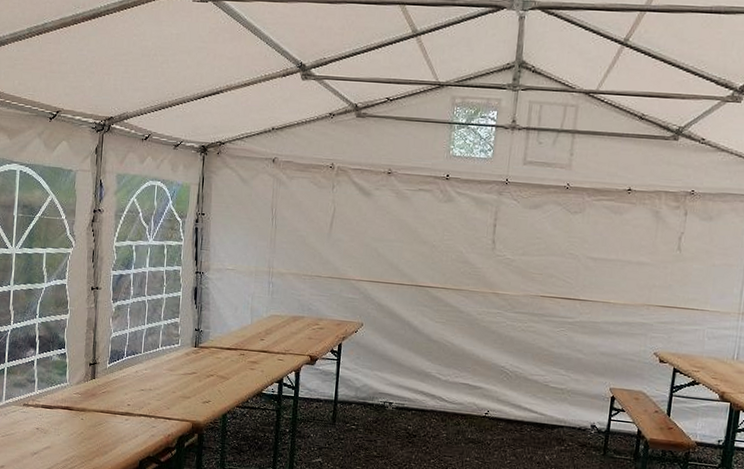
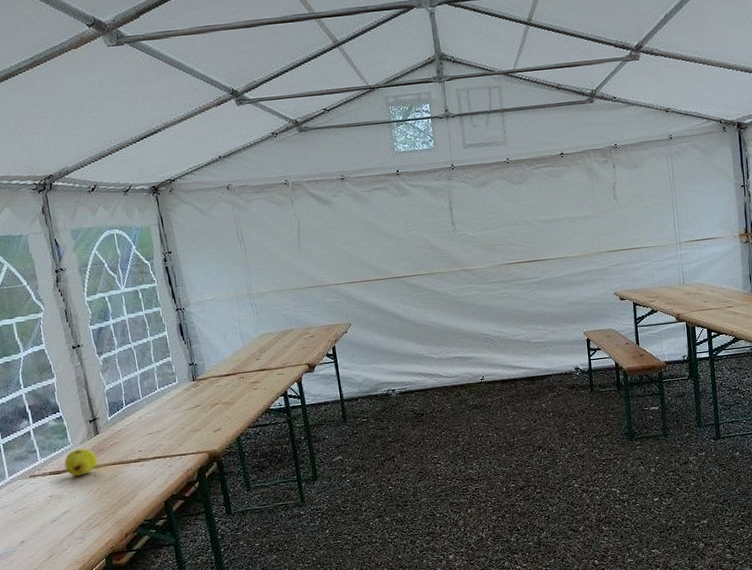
fruit: none [57,388,88,416] -> present [64,448,98,477]

